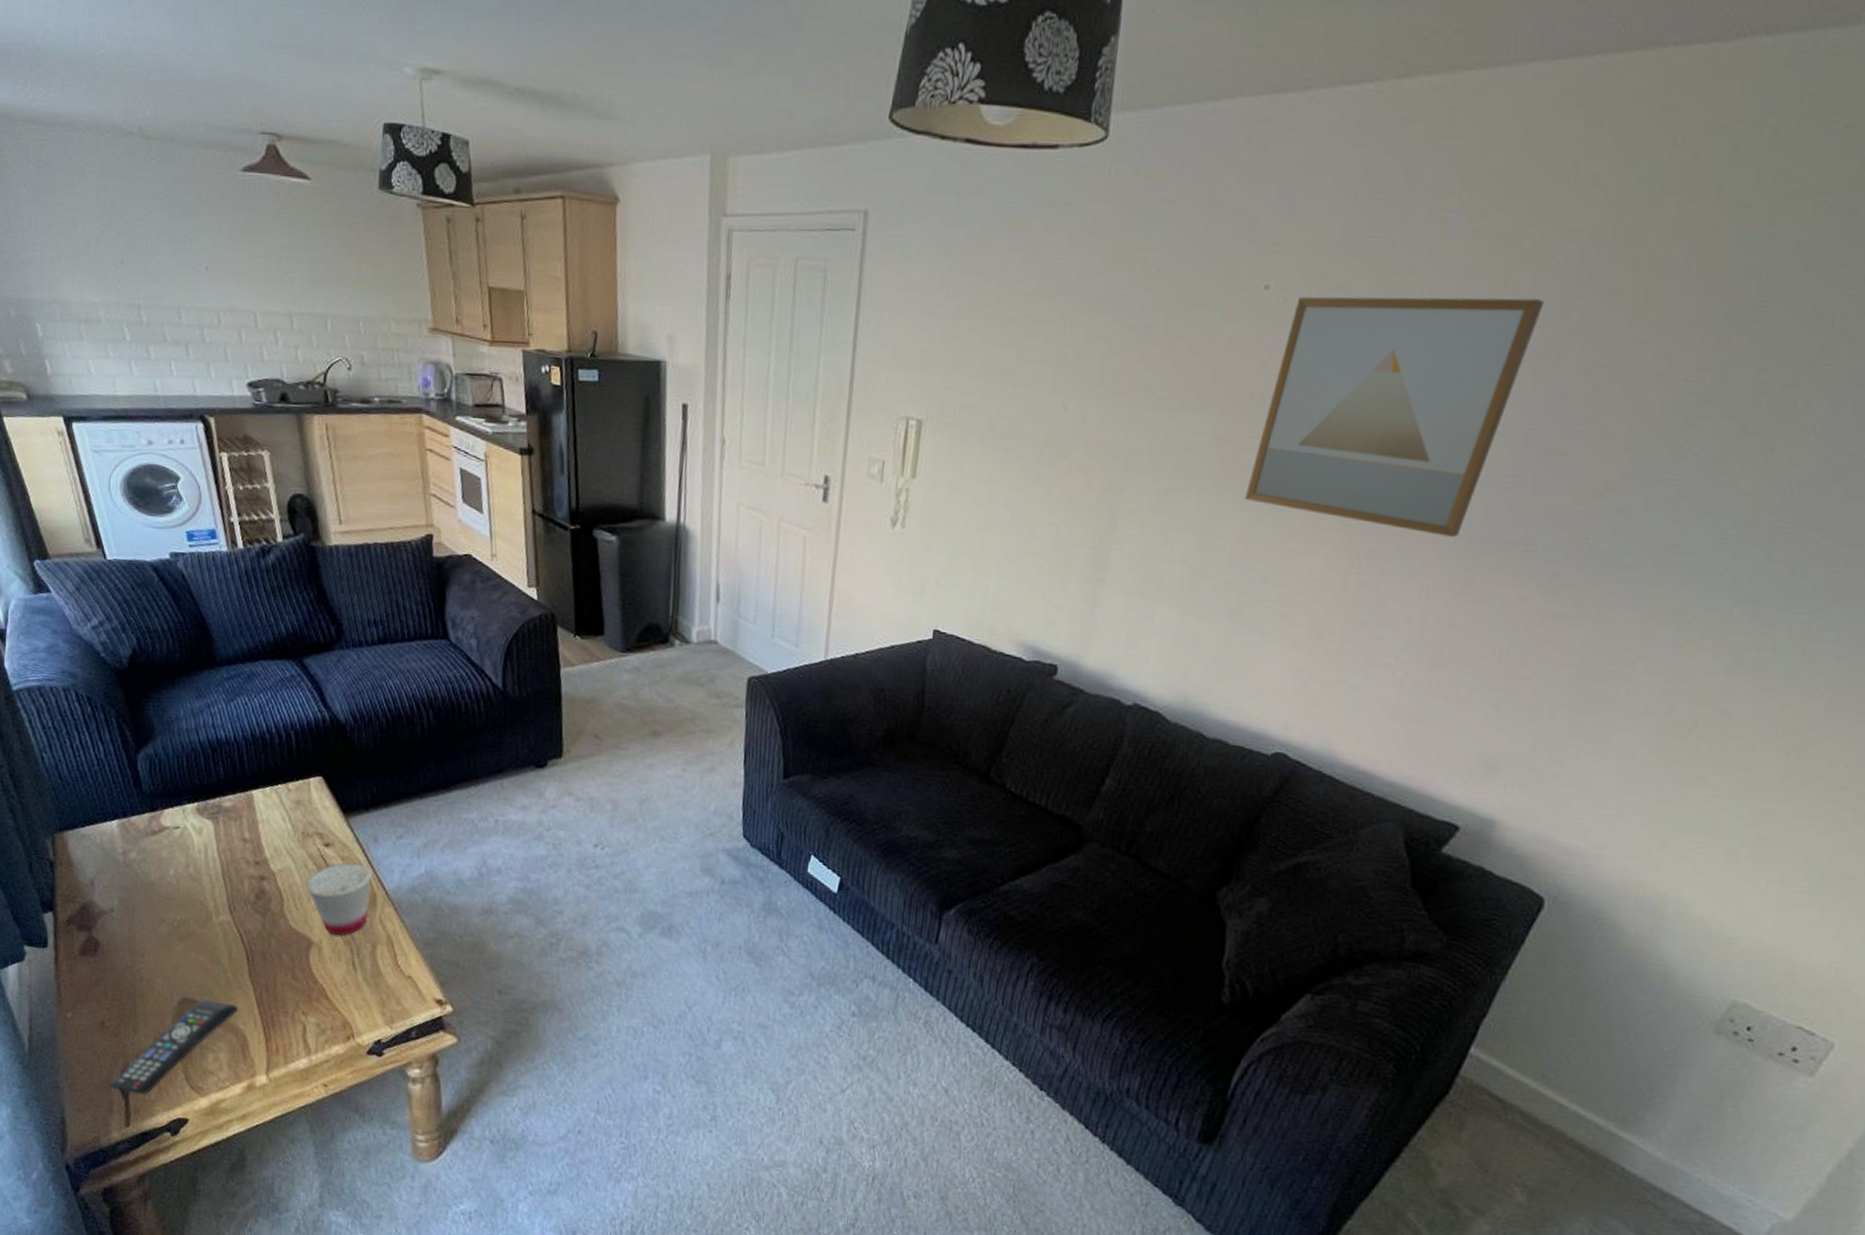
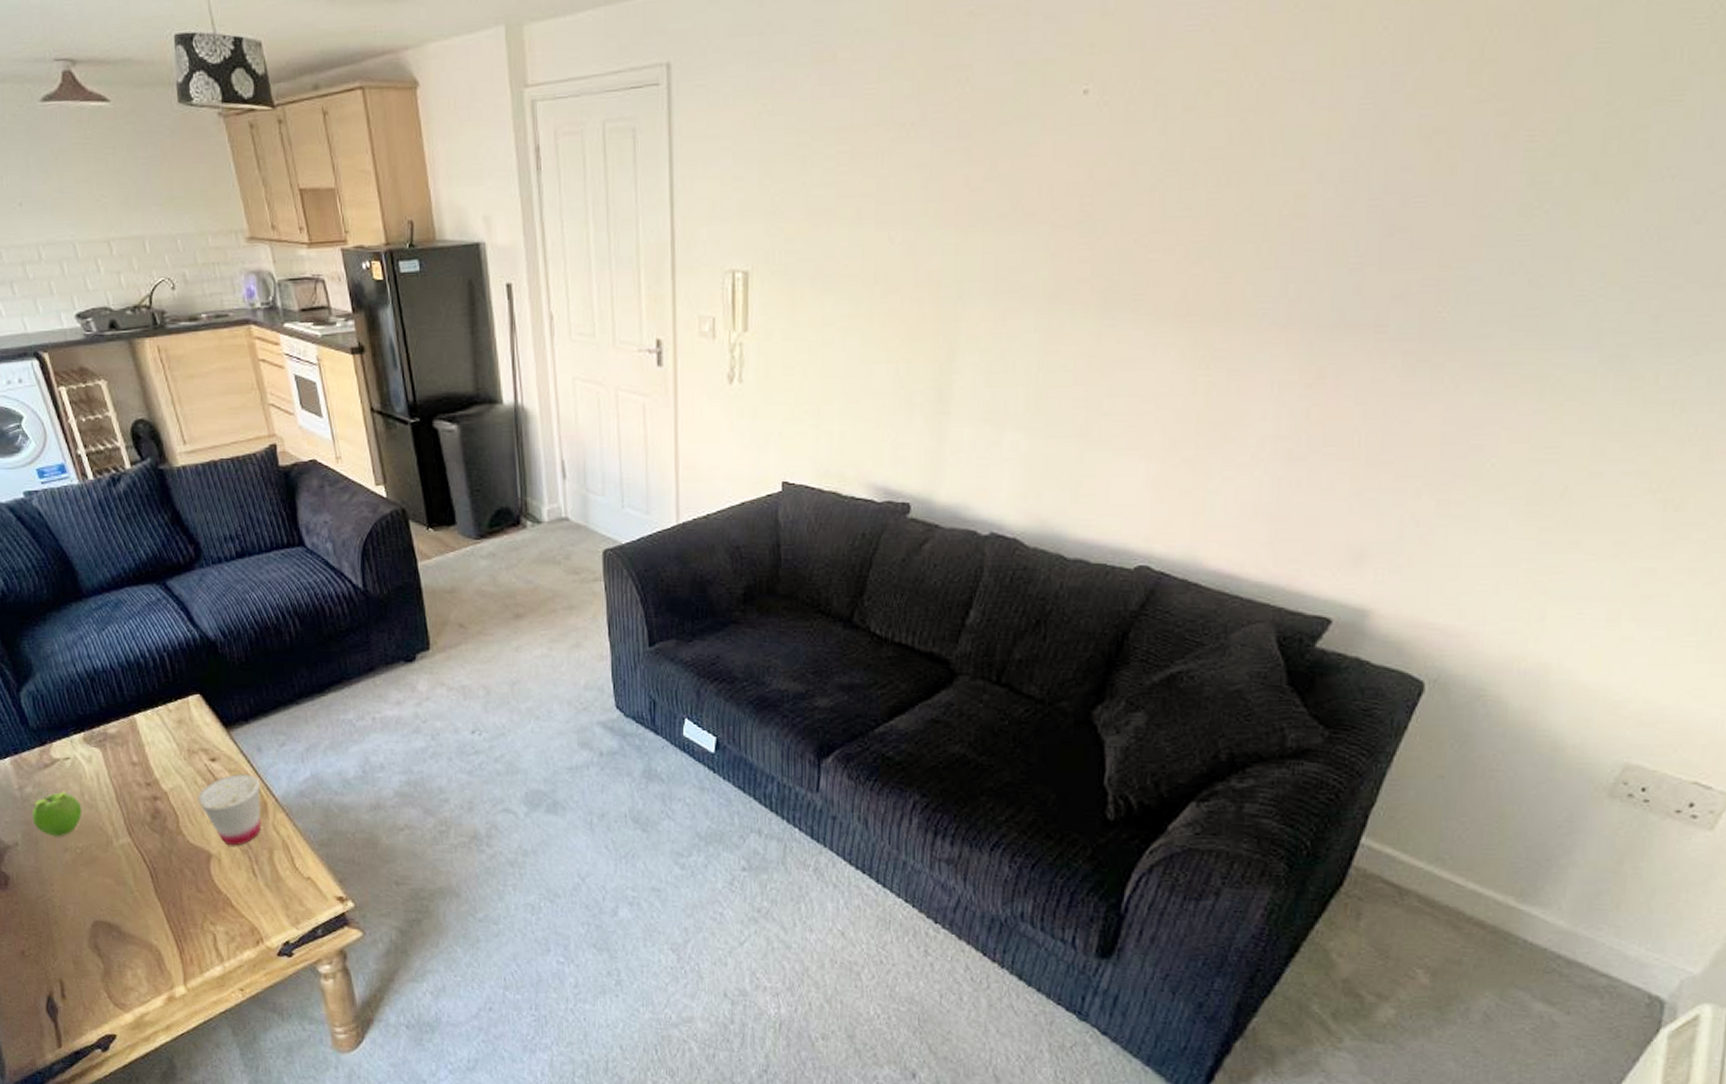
remote control: present [109,999,238,1094] -> none [37,920,149,1016]
fruit: none [132,860,185,908] -> present [31,791,82,837]
wall art: present [1245,296,1545,537] -> none [1084,69,1376,327]

